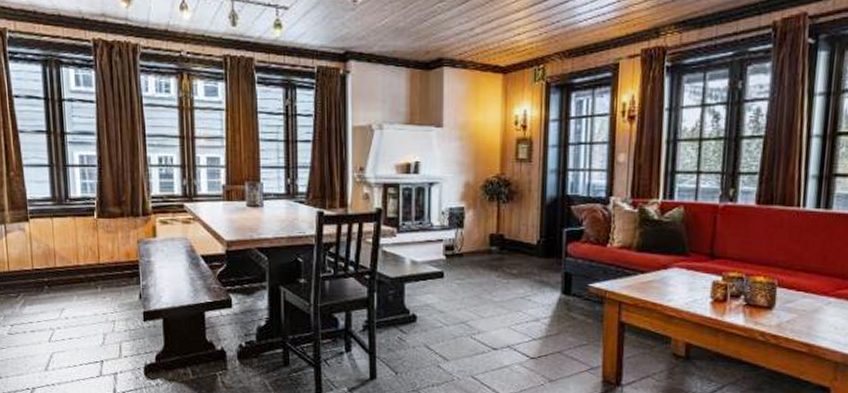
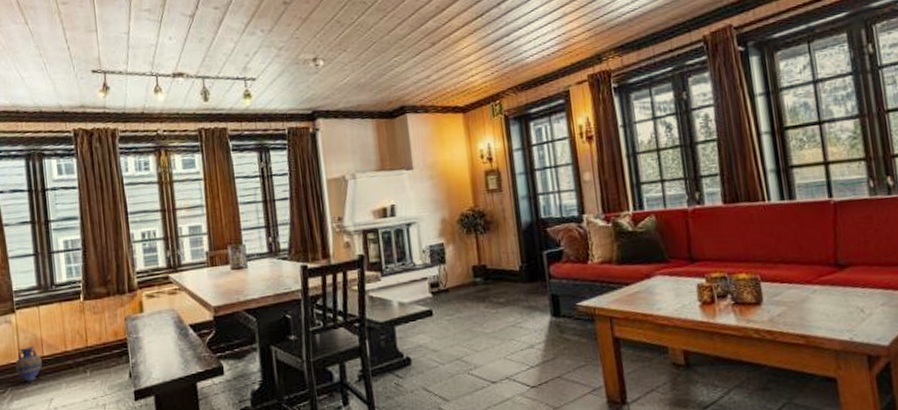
vase: none [27,256,54,290] -> present [15,346,42,382]

